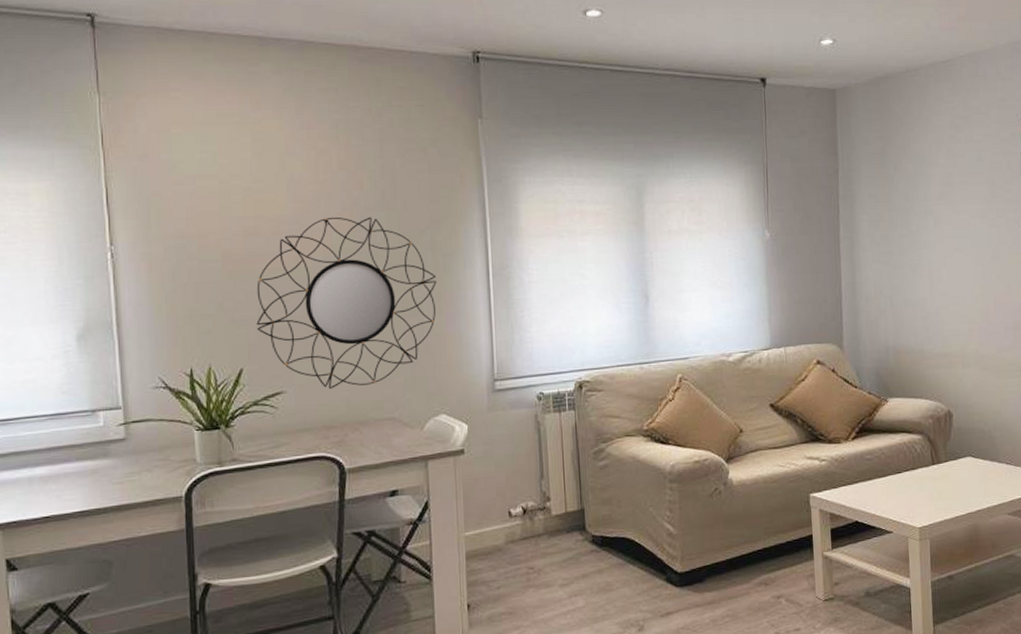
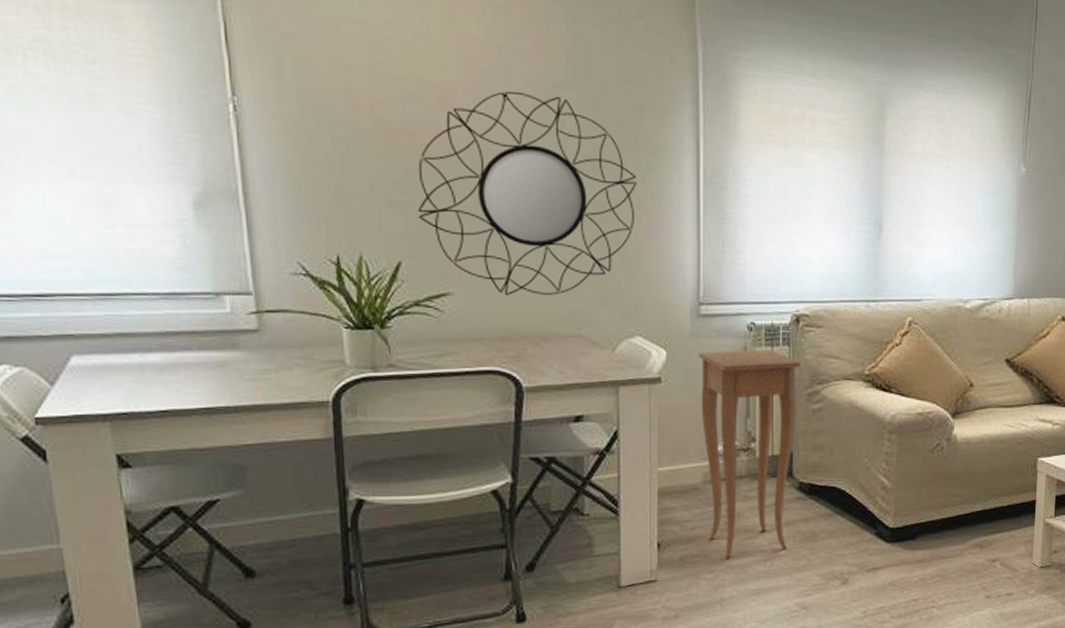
side table: none [495,415,586,614] -> present [698,350,800,558]

